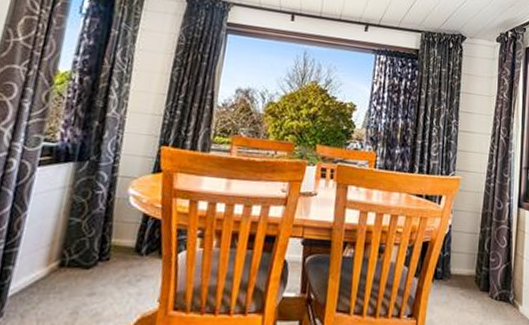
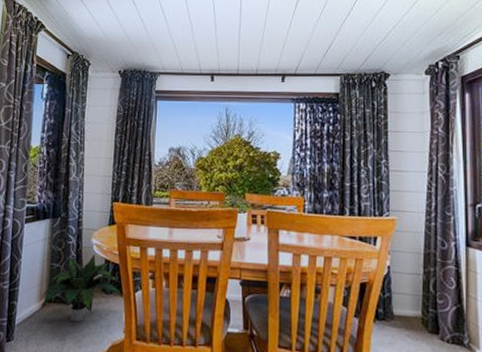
potted plant: none [48,208,162,292] -> present [40,254,122,323]

